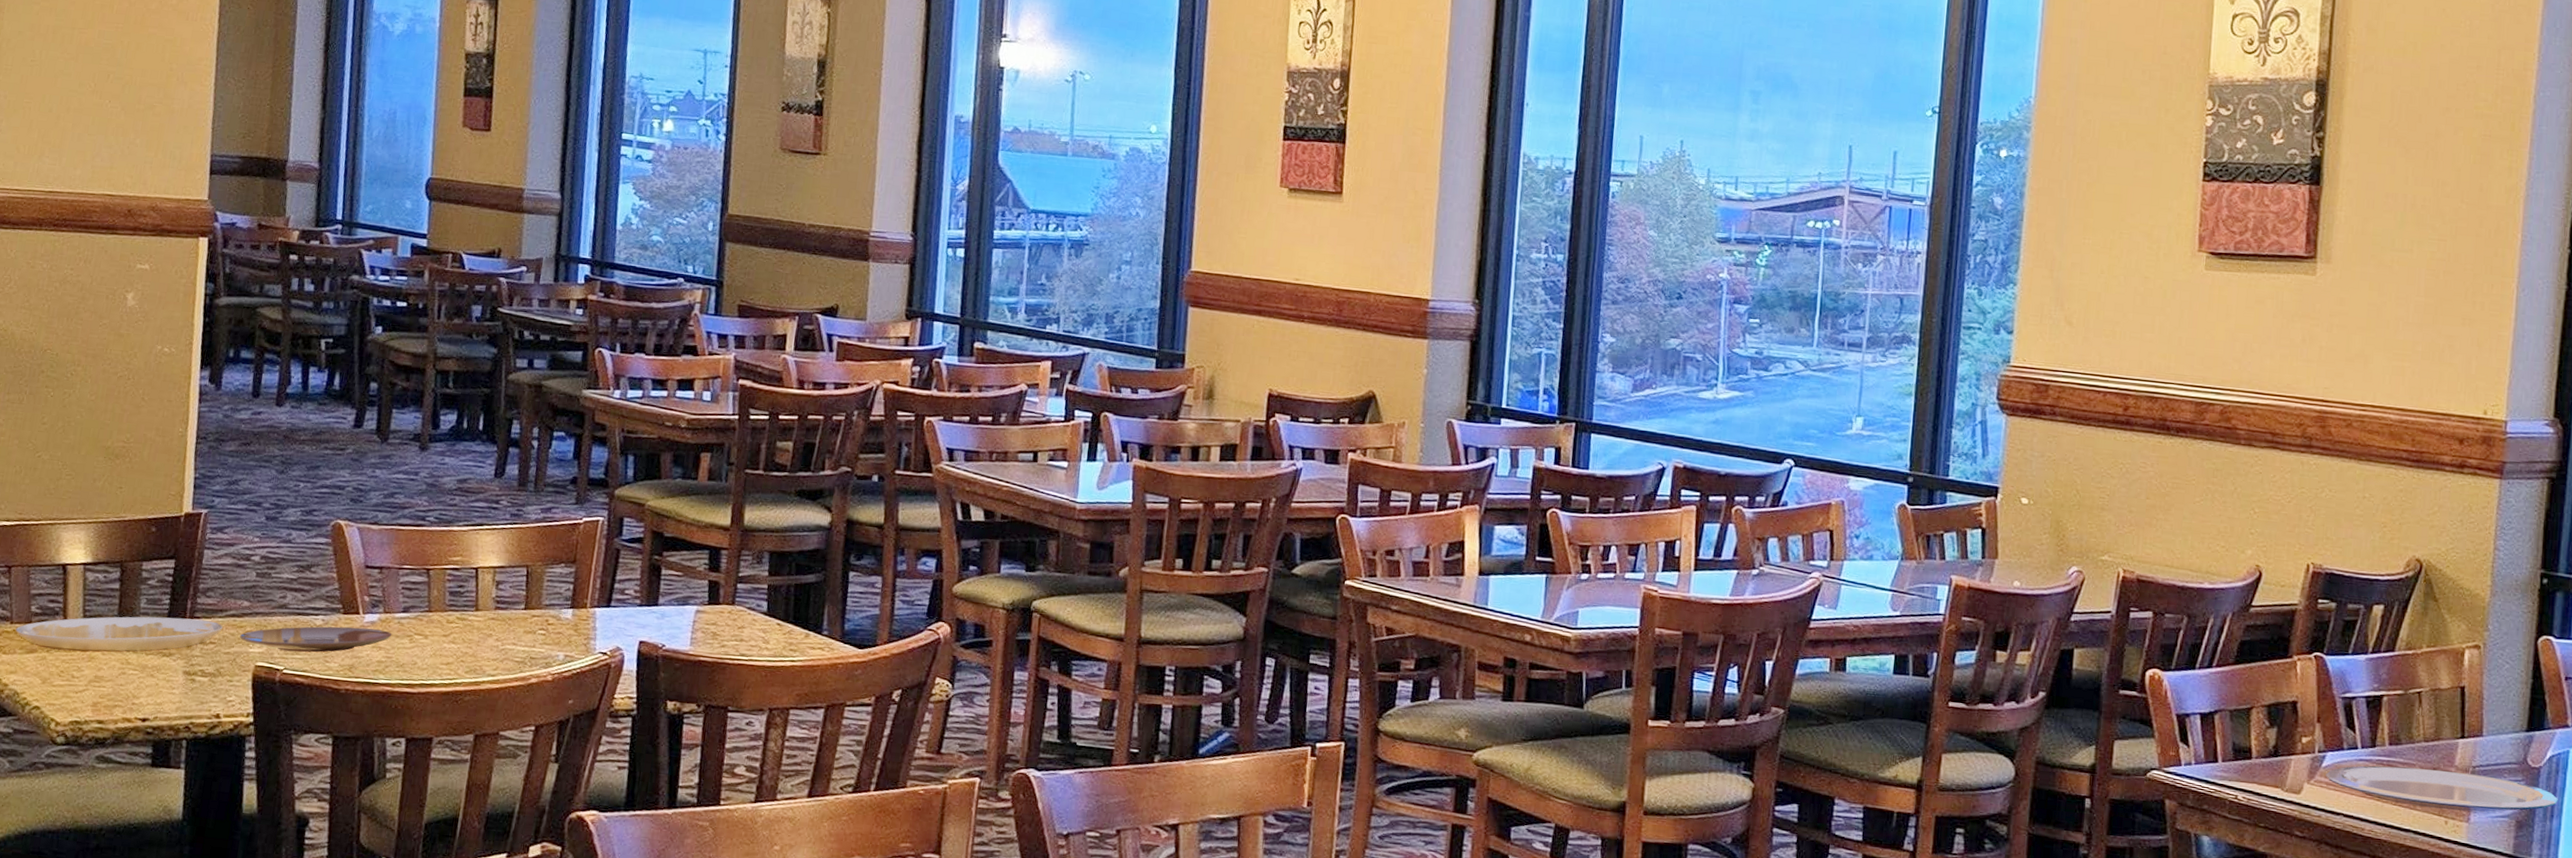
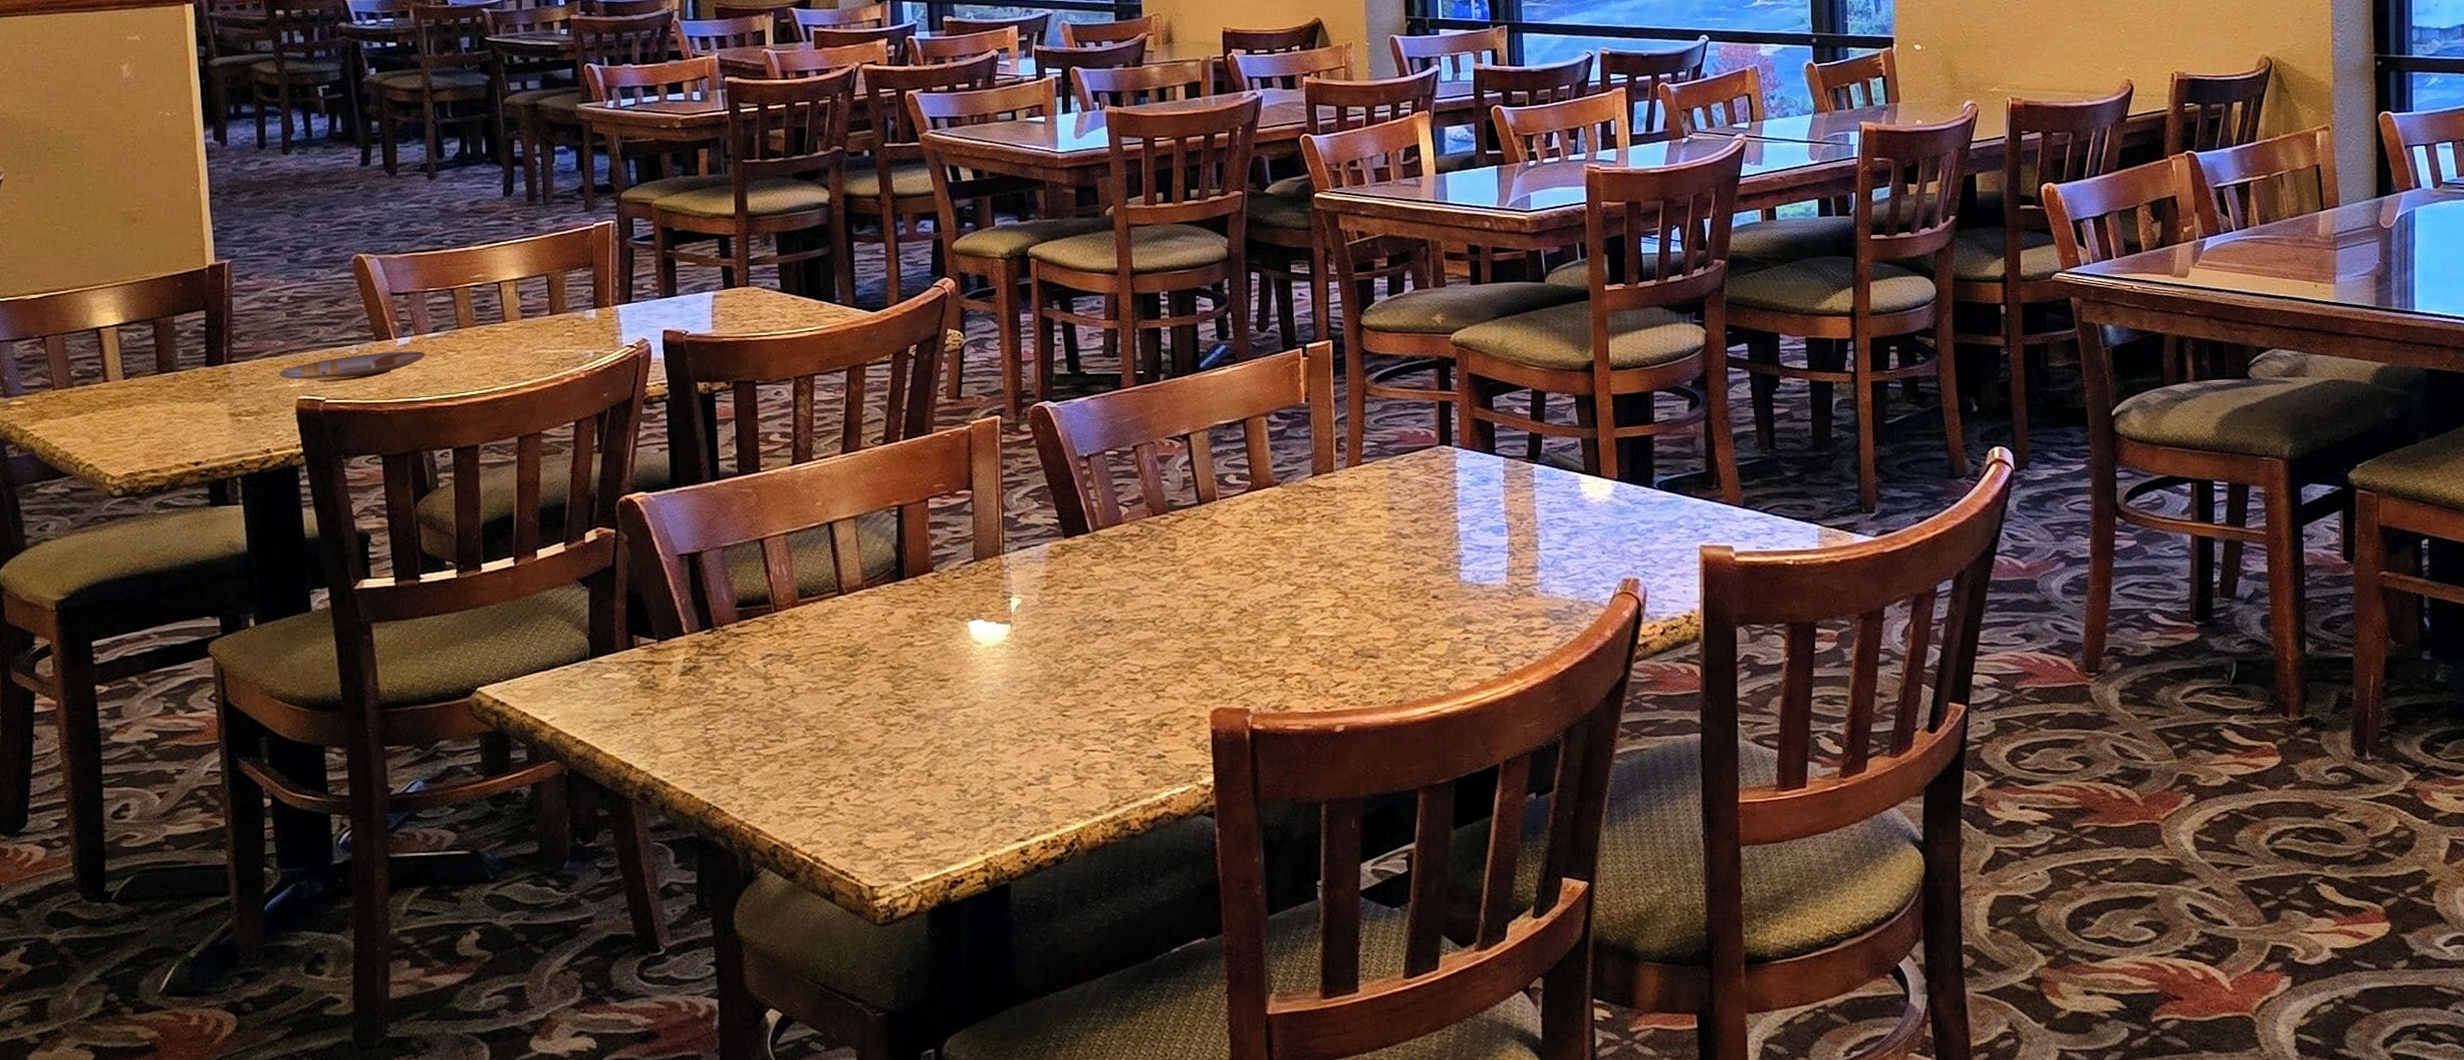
plate: present [15,616,224,652] -> none [58,363,262,409]
plate: present [2326,765,2558,813] -> none [2207,240,2410,276]

